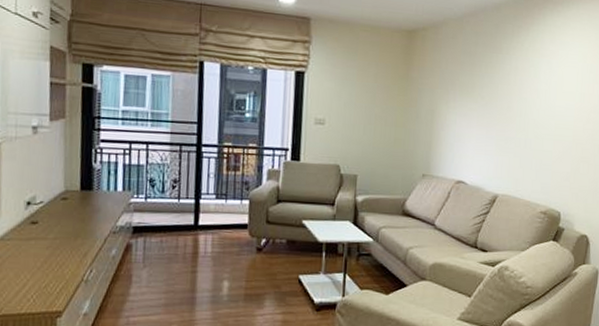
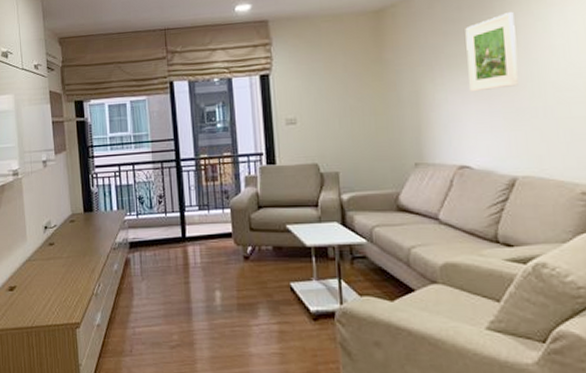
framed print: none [474,54,516,119] -> present [465,11,518,92]

